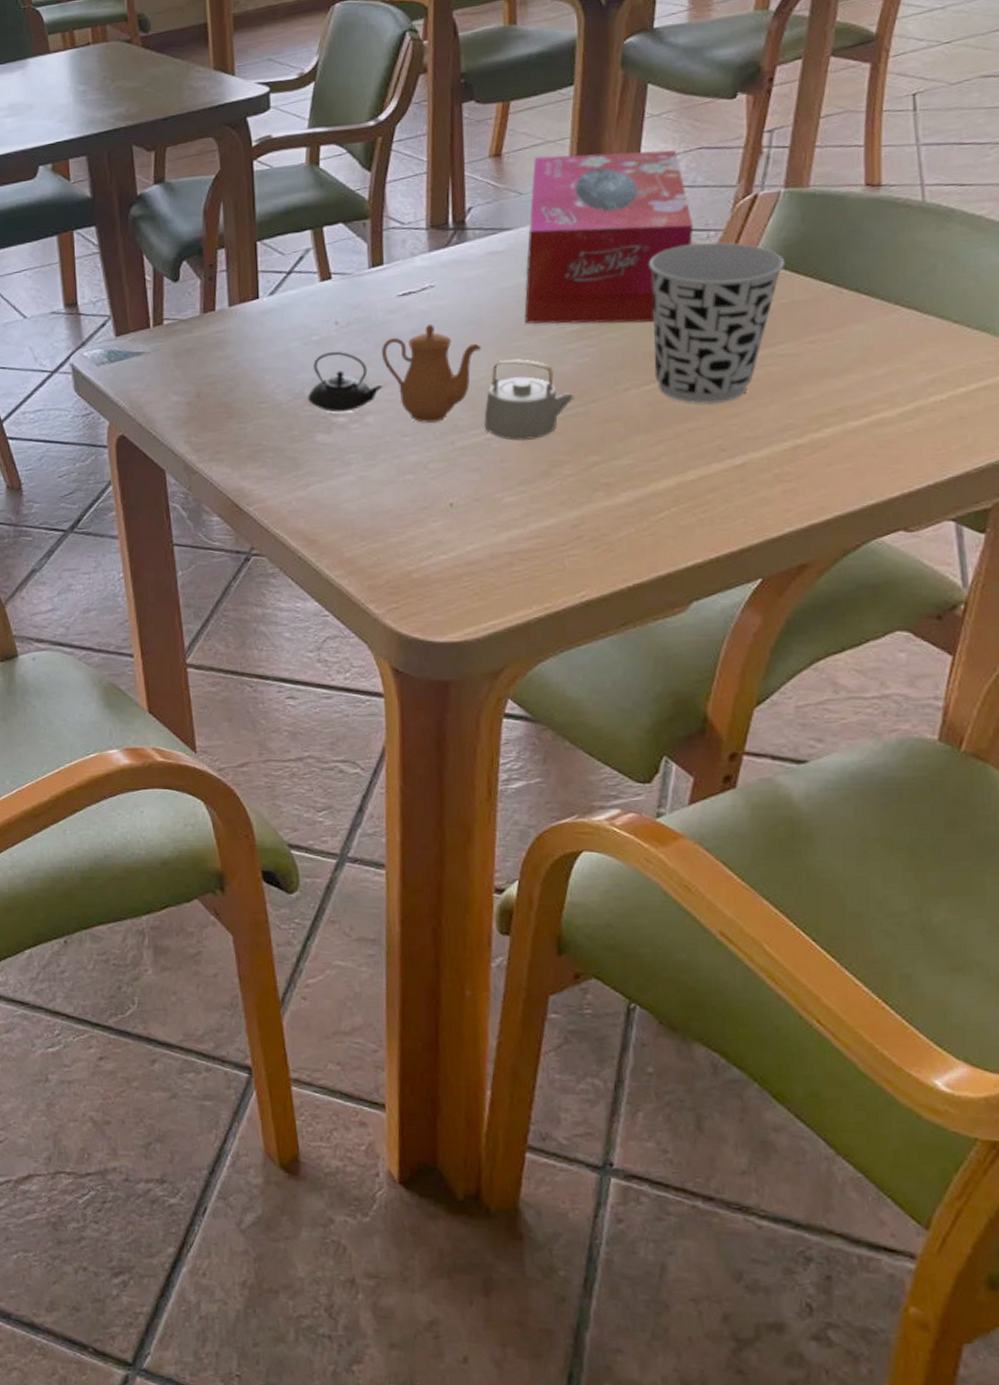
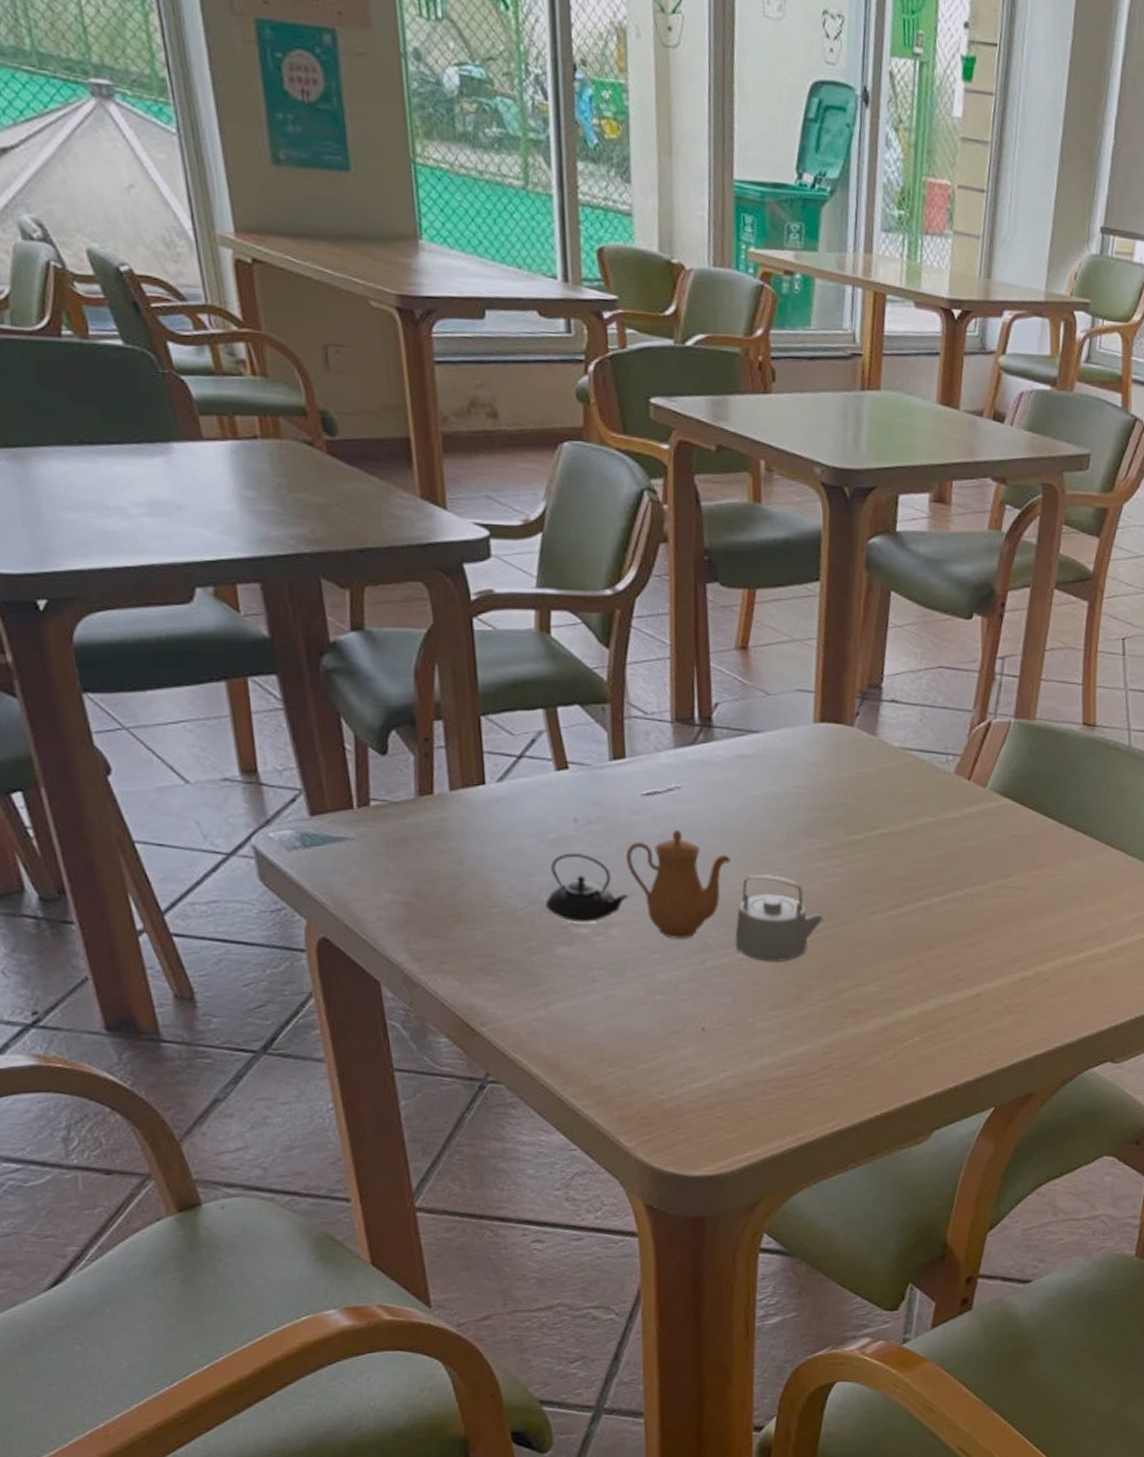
tissue box: present [524,150,694,324] -> none [774,656,934,846]
cup: present [648,241,786,404] -> none [893,766,1015,932]

